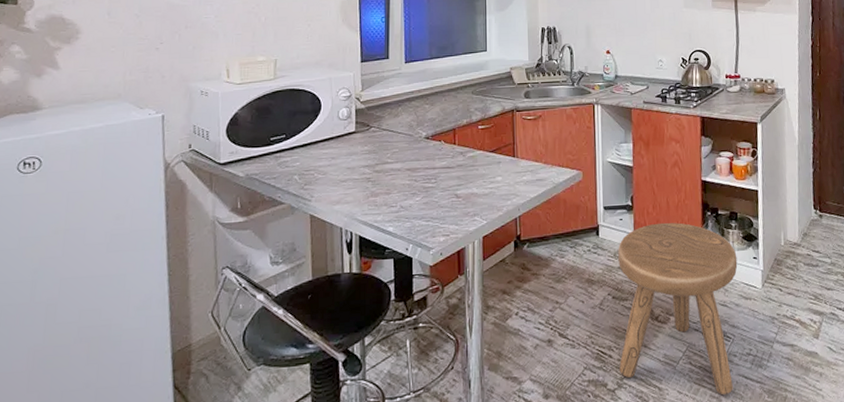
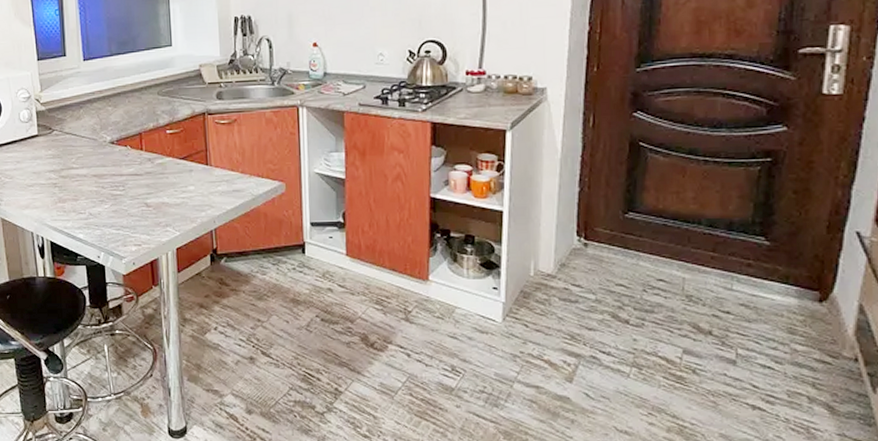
stool: present [618,222,738,395] -> none [327,243,473,430]

